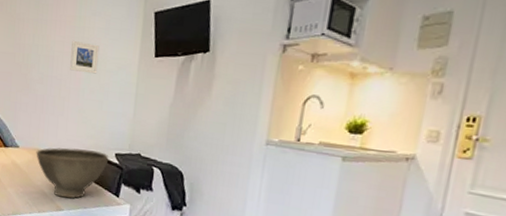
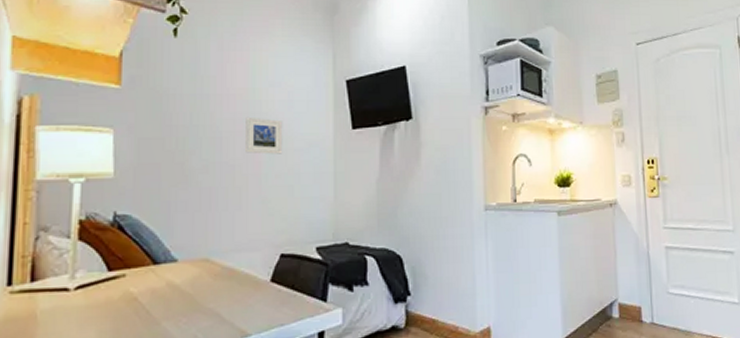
bowl: present [36,147,109,199] -> none [204,248,309,319]

